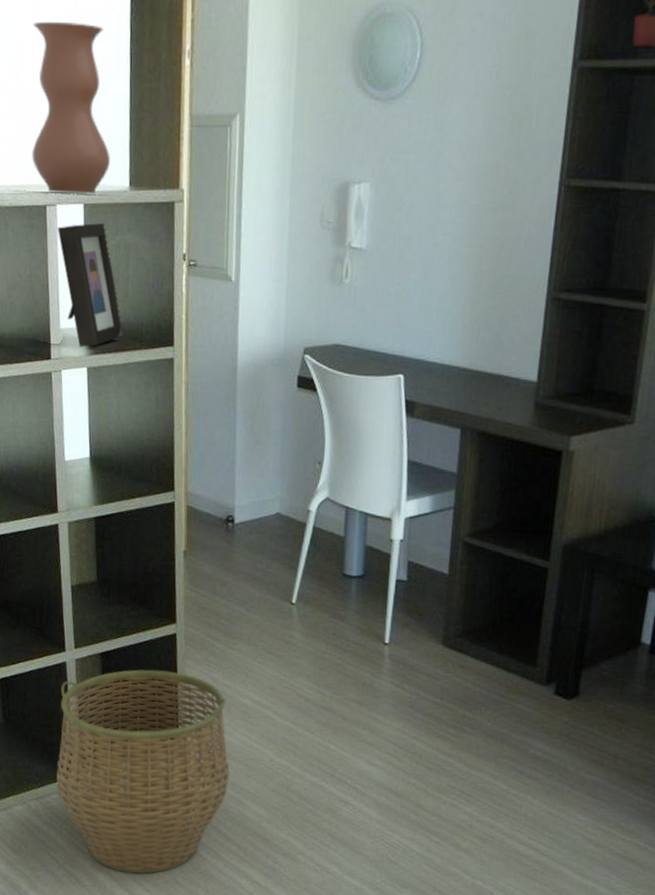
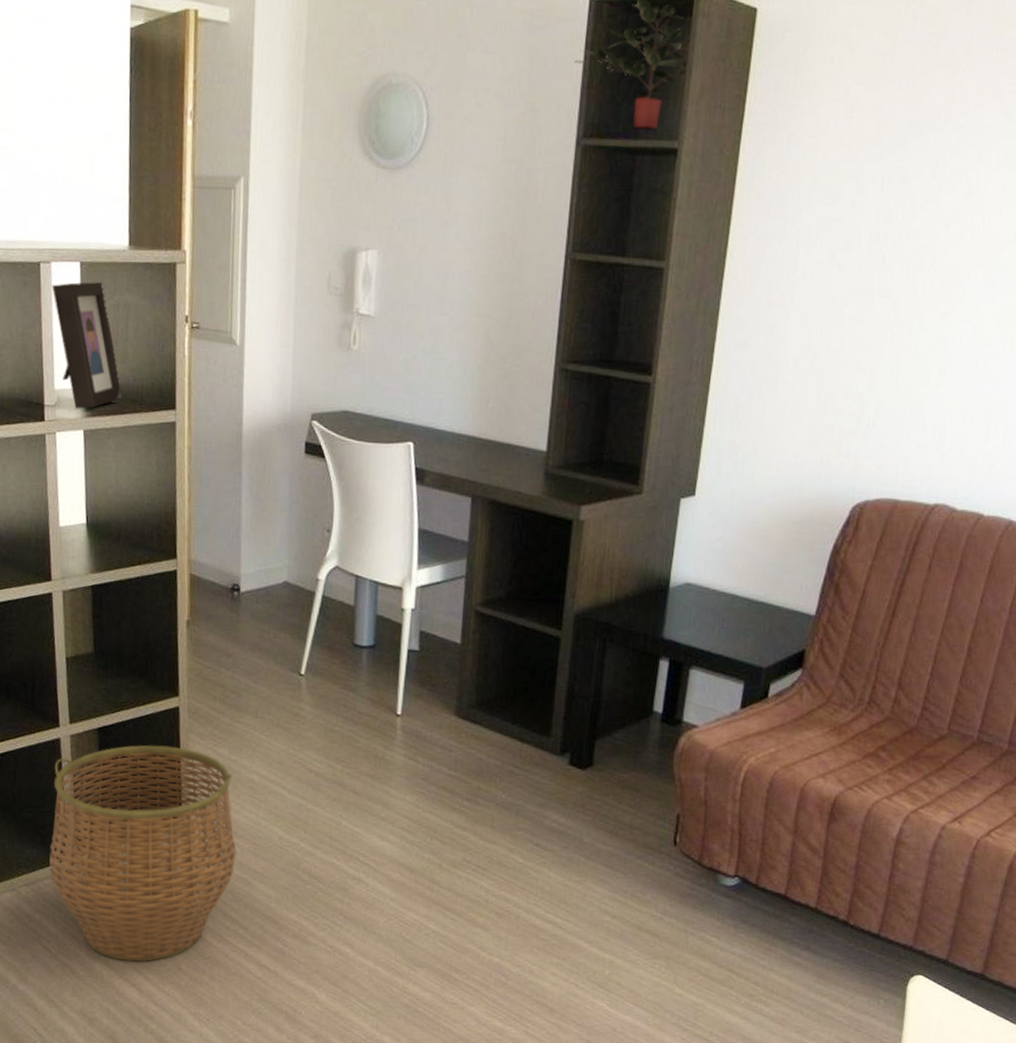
vase: present [32,21,110,194] -> none [24,74,108,253]

